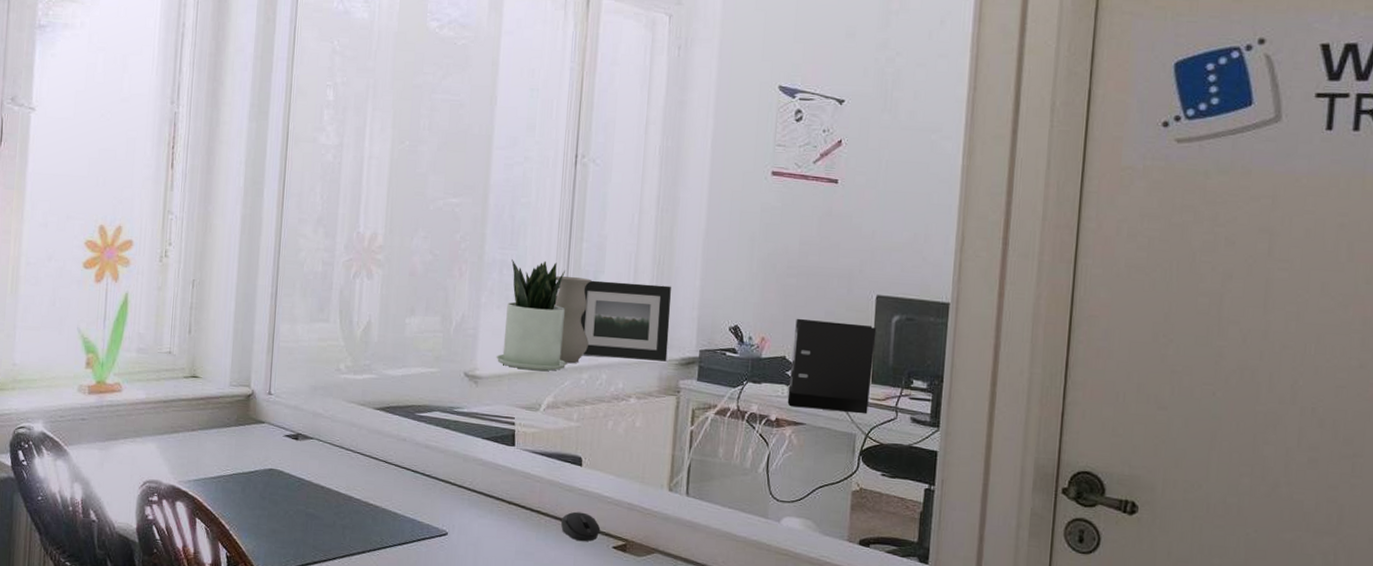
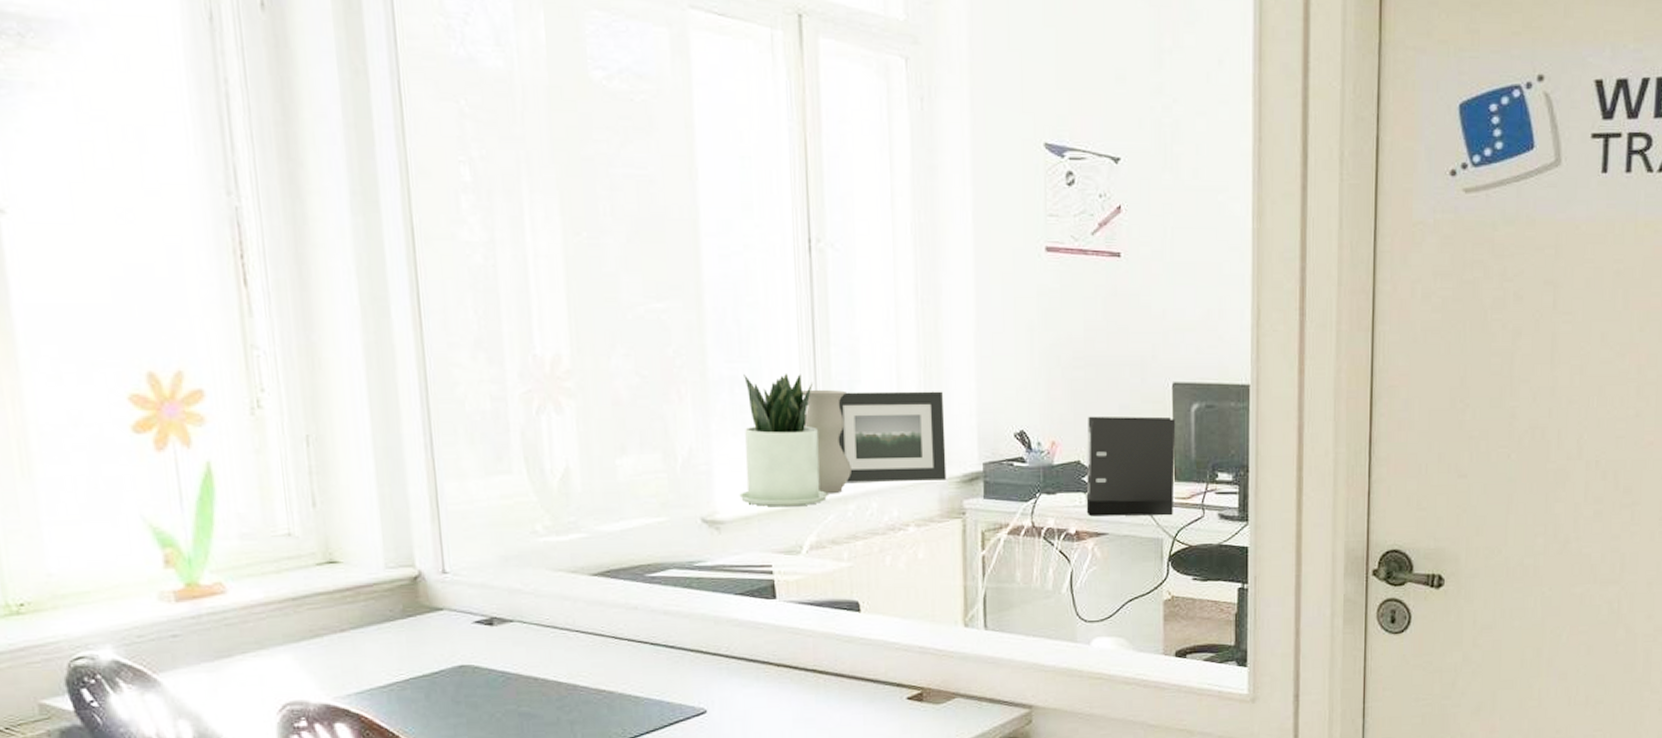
computer mouse: present [560,511,601,542] -> none [842,664,891,697]

